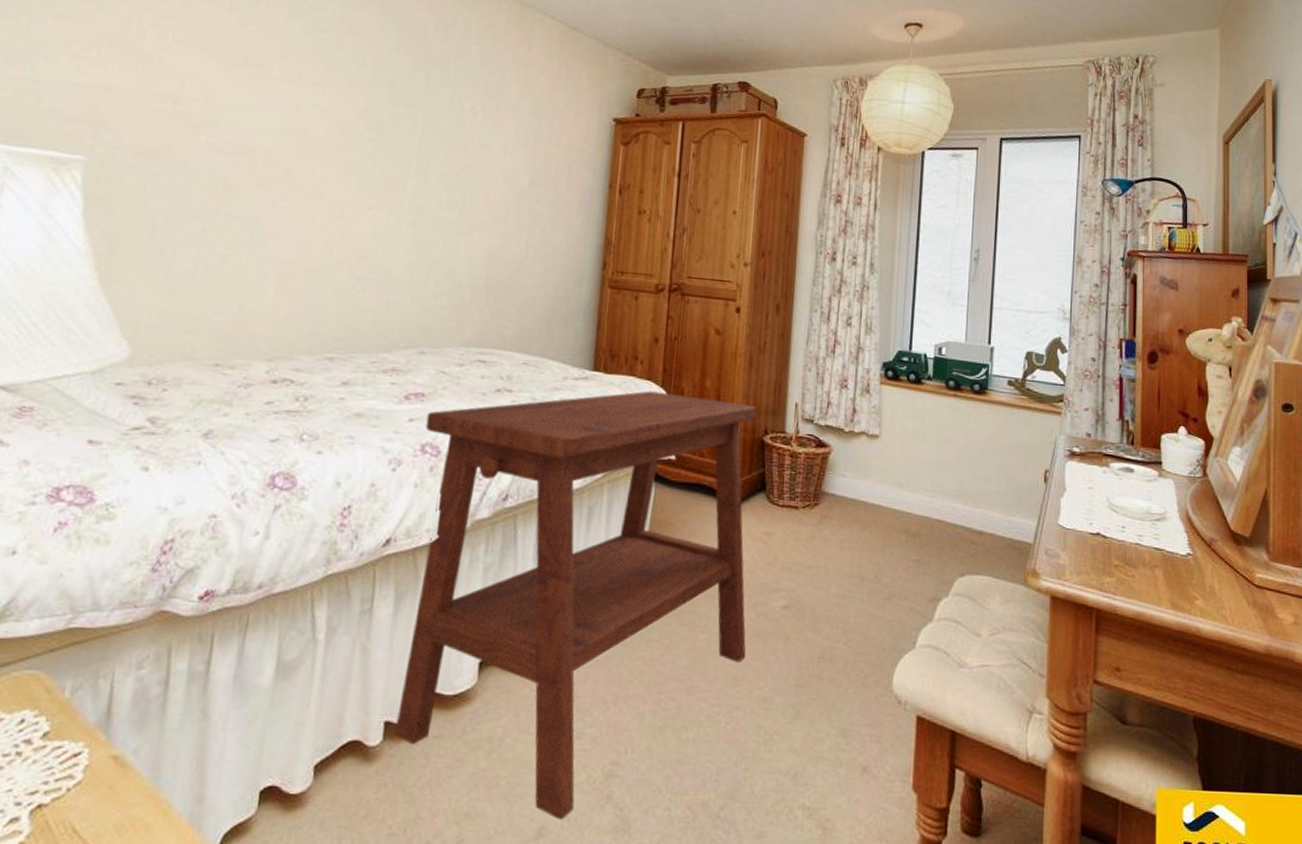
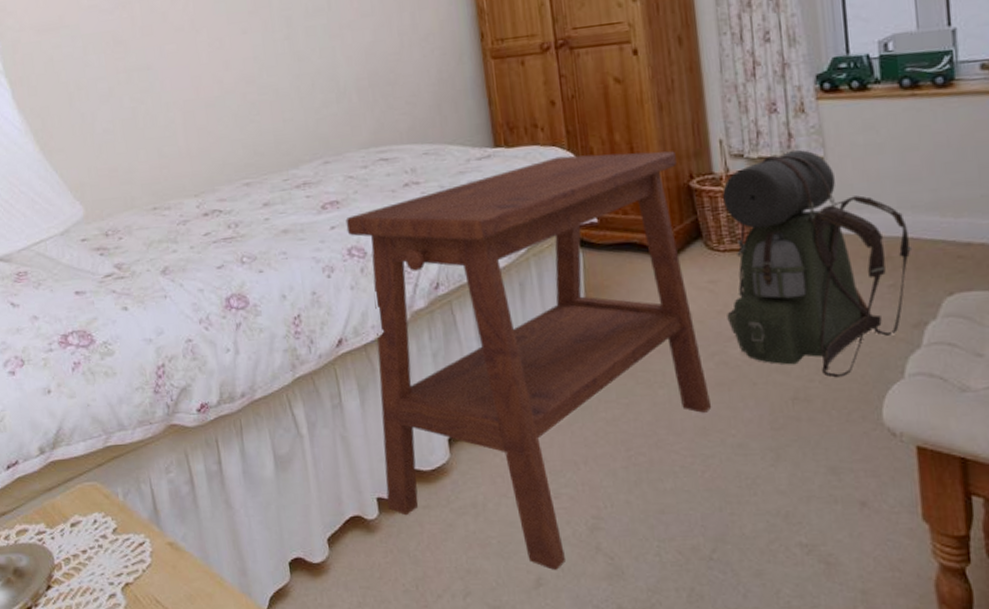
backpack: none [774,425,938,642] -> present [723,150,913,378]

